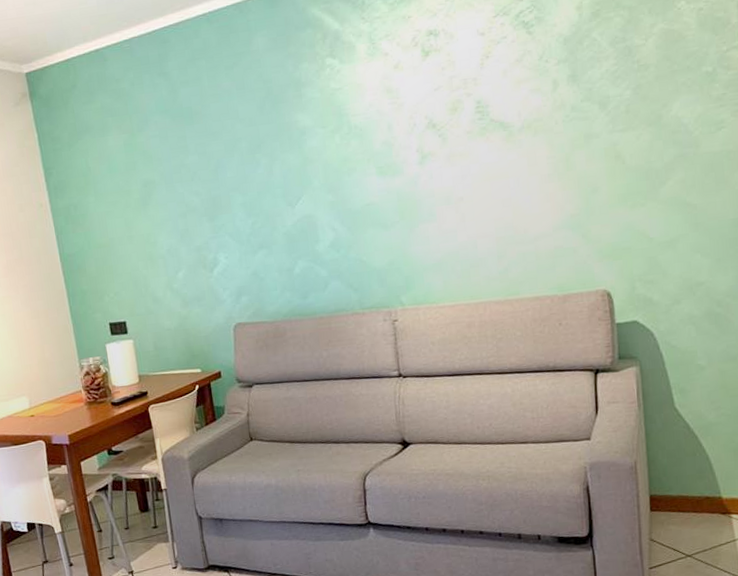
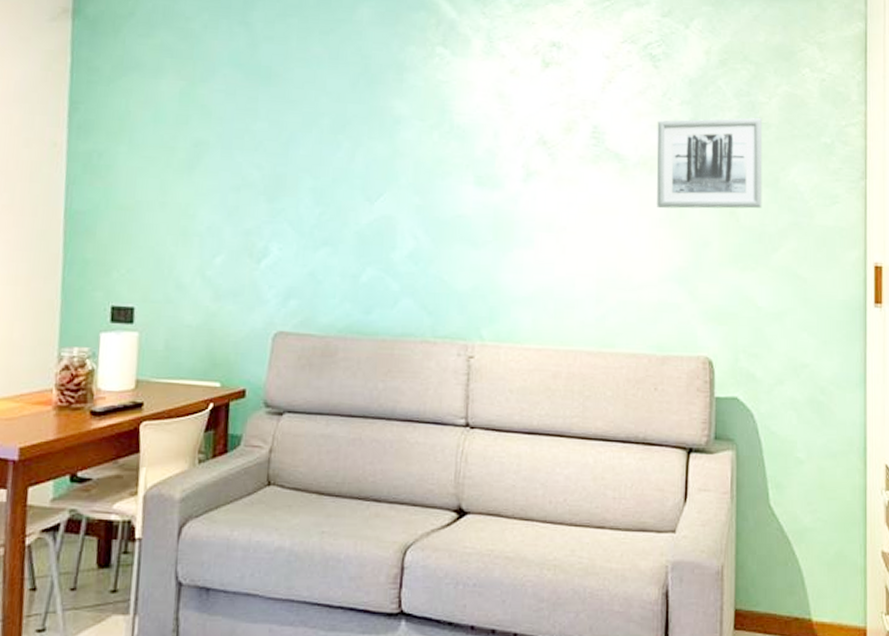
wall art: none [536,60,647,165] -> present [656,117,763,209]

